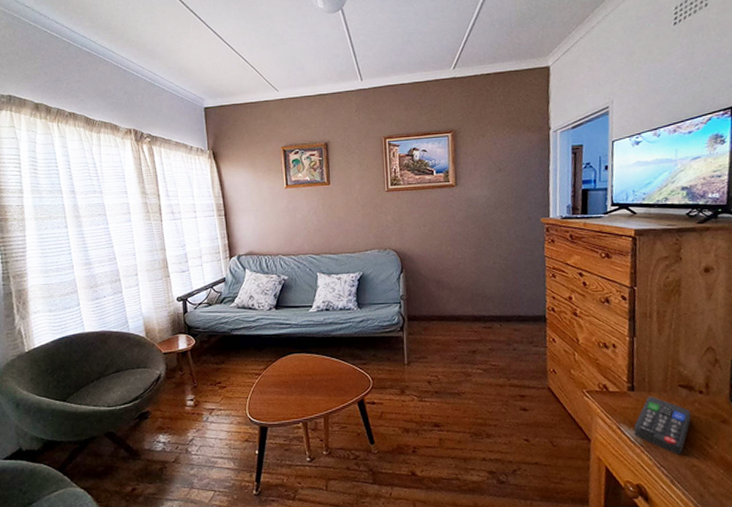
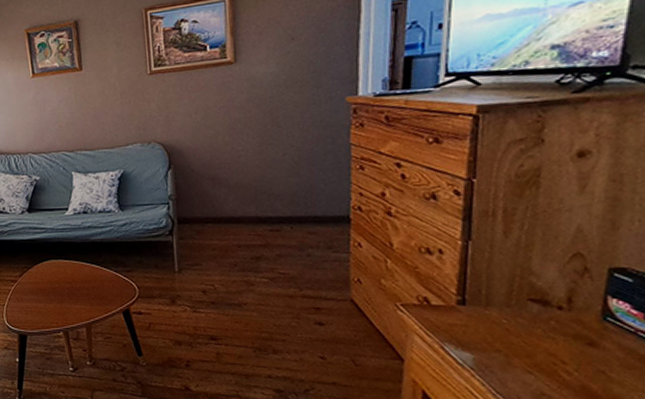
remote control: present [633,396,692,456] -> none [462,312,544,382]

